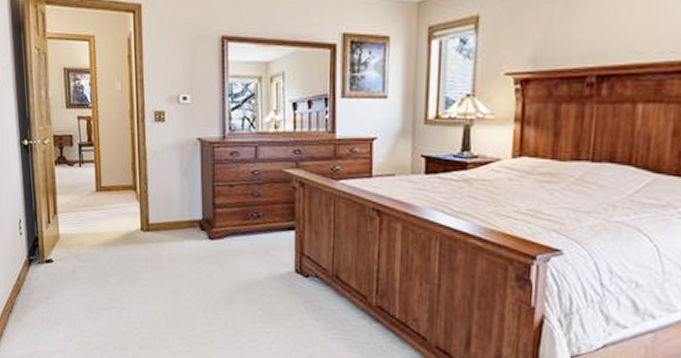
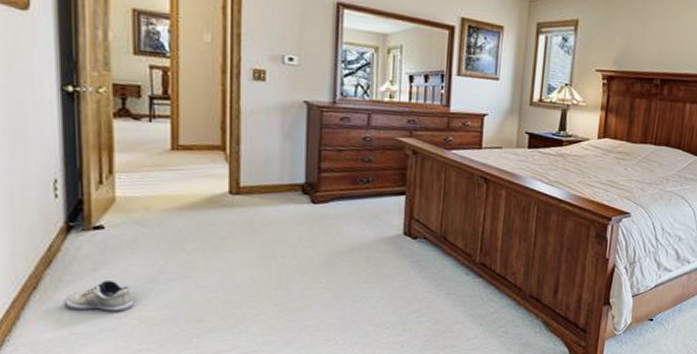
shoe: none [29,307,76,337] -> present [63,279,134,313]

